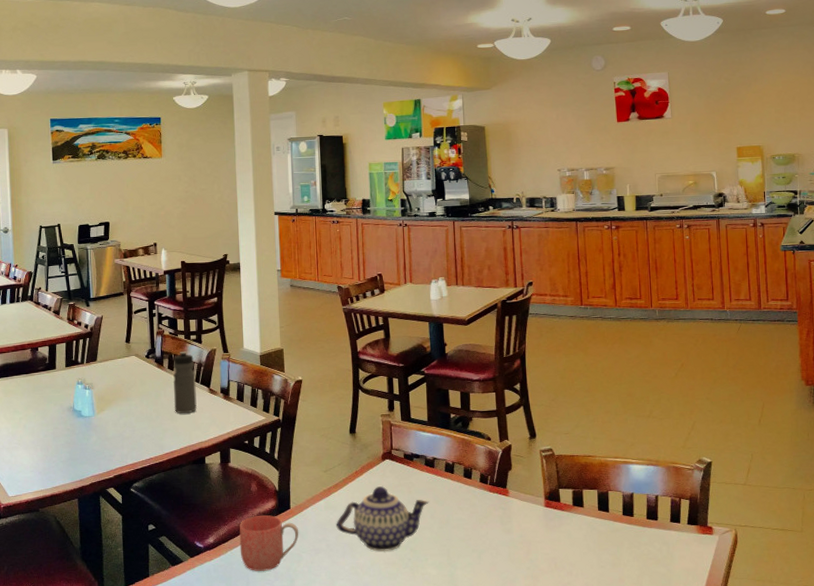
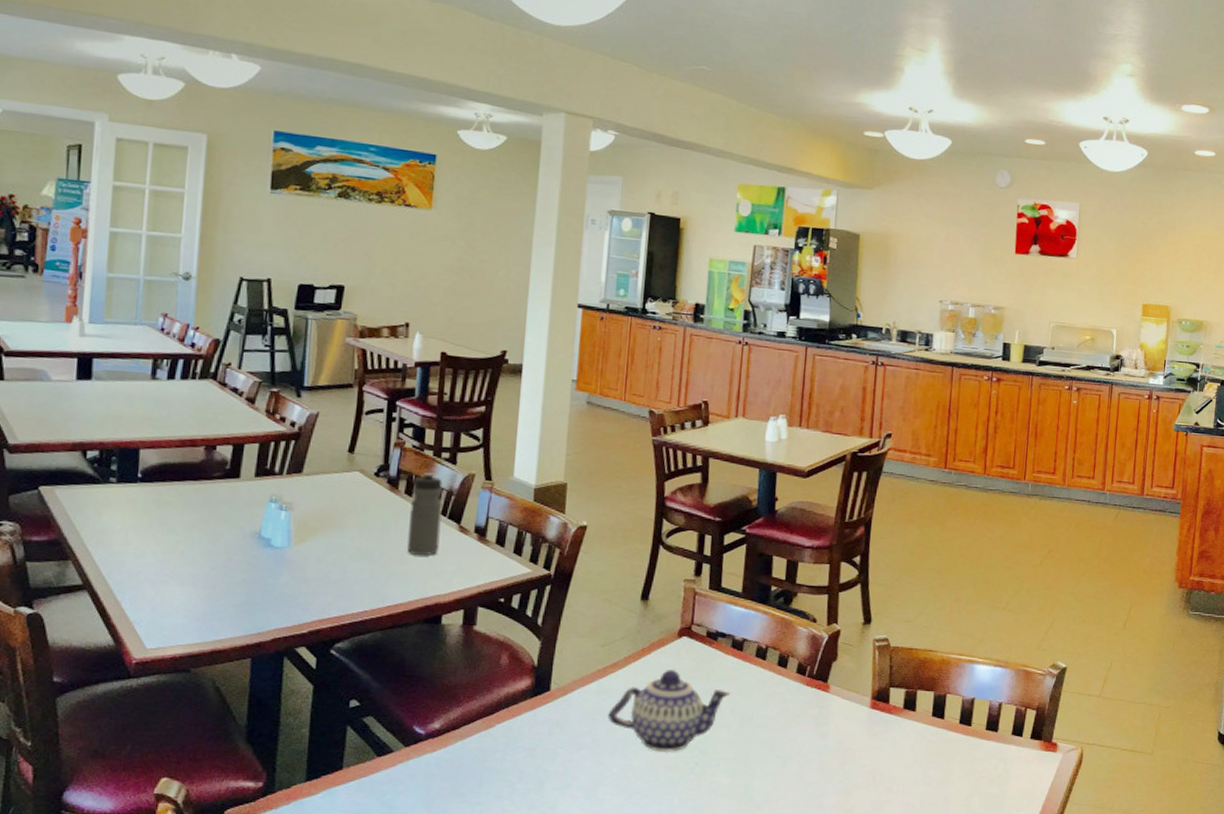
mug: present [239,515,299,572] -> none [474,697,558,770]

